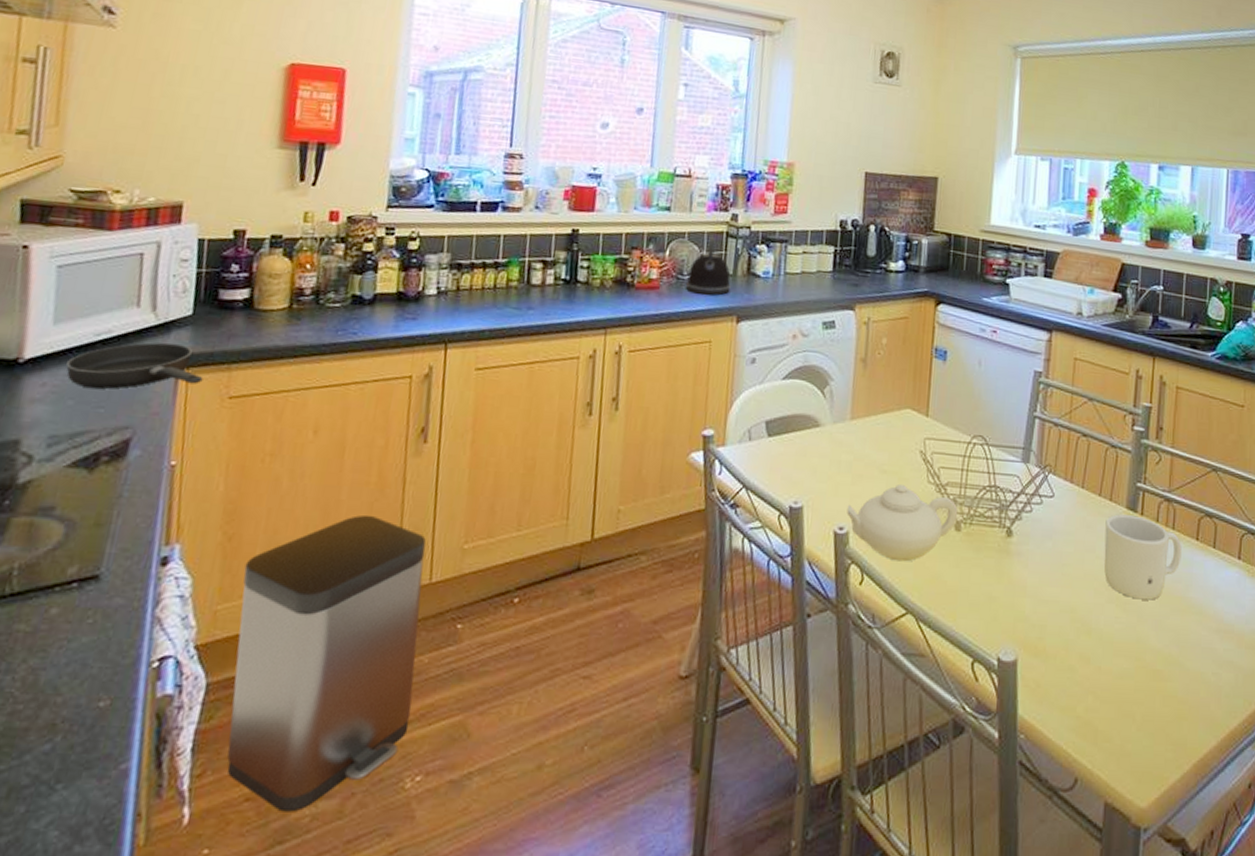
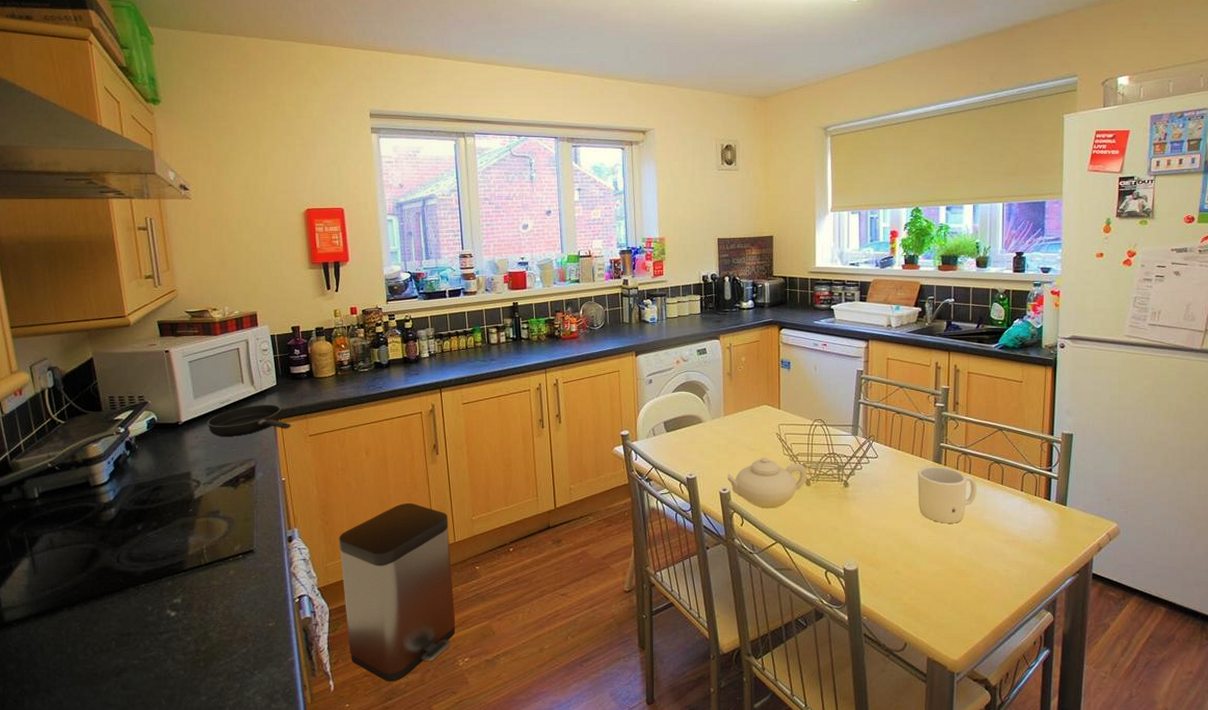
kettle: present [685,236,731,296] -> none [596,297,629,339]

